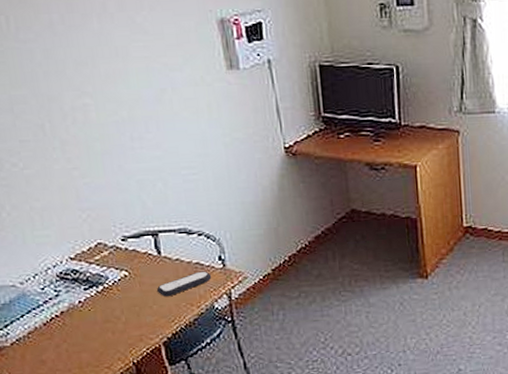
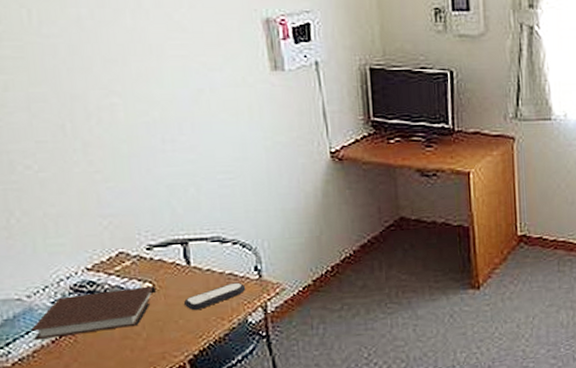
notebook: none [24,274,132,323] -> present [30,286,156,341]

